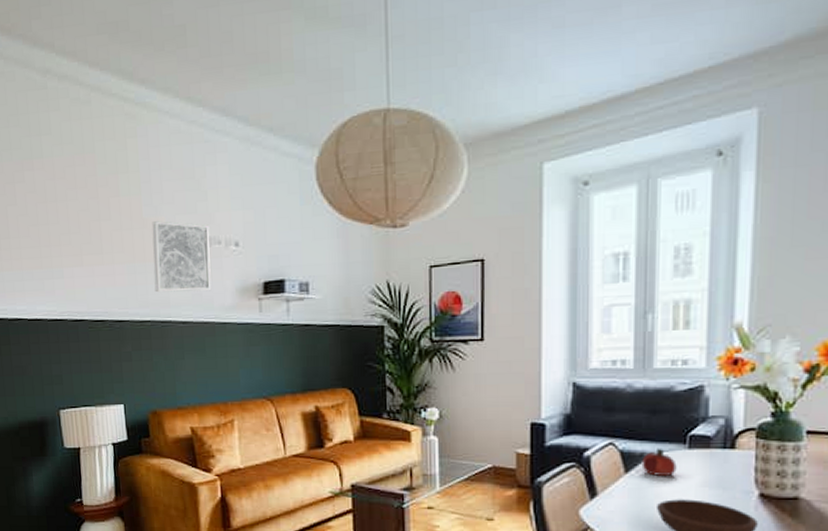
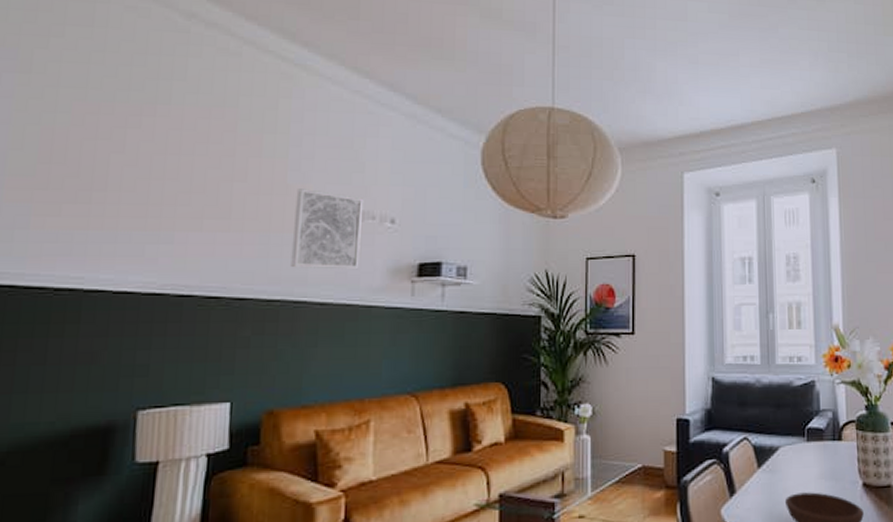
fruit: present [641,448,677,476] -> none [771,441,799,470]

